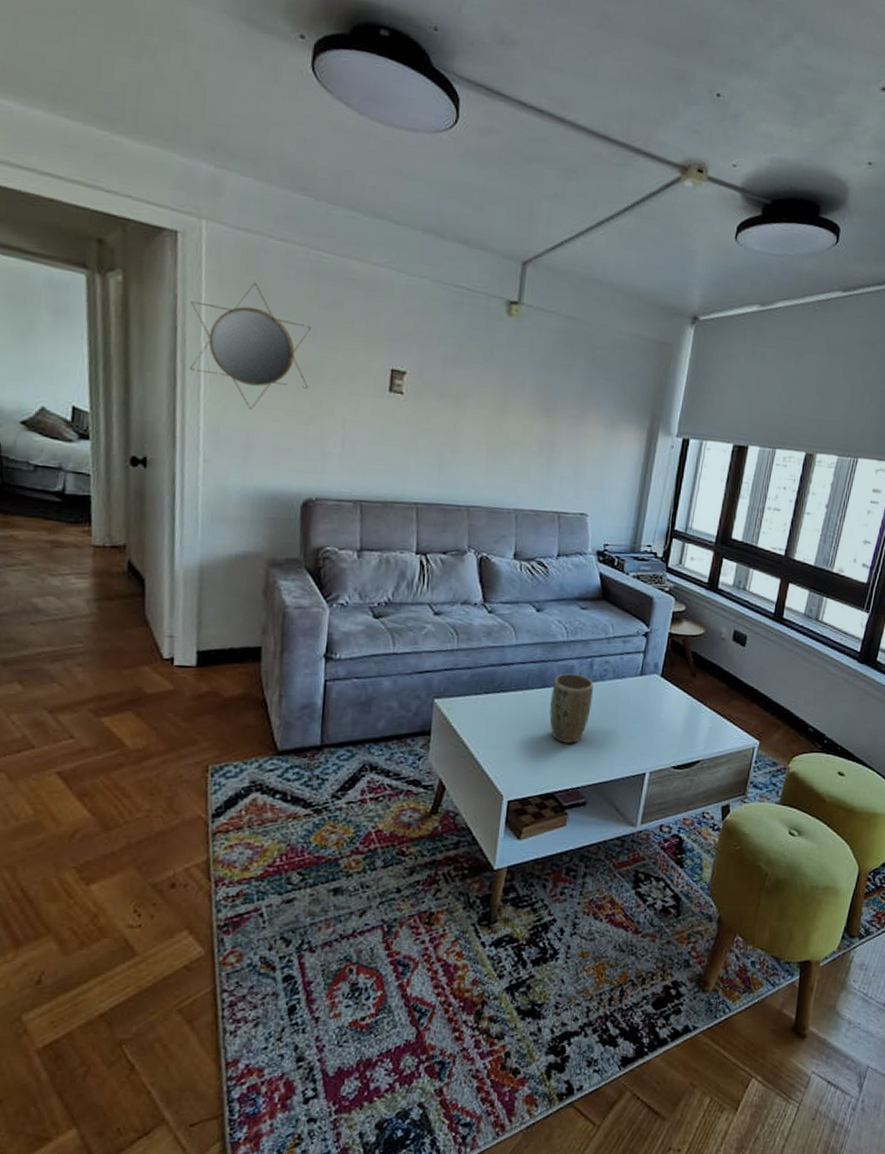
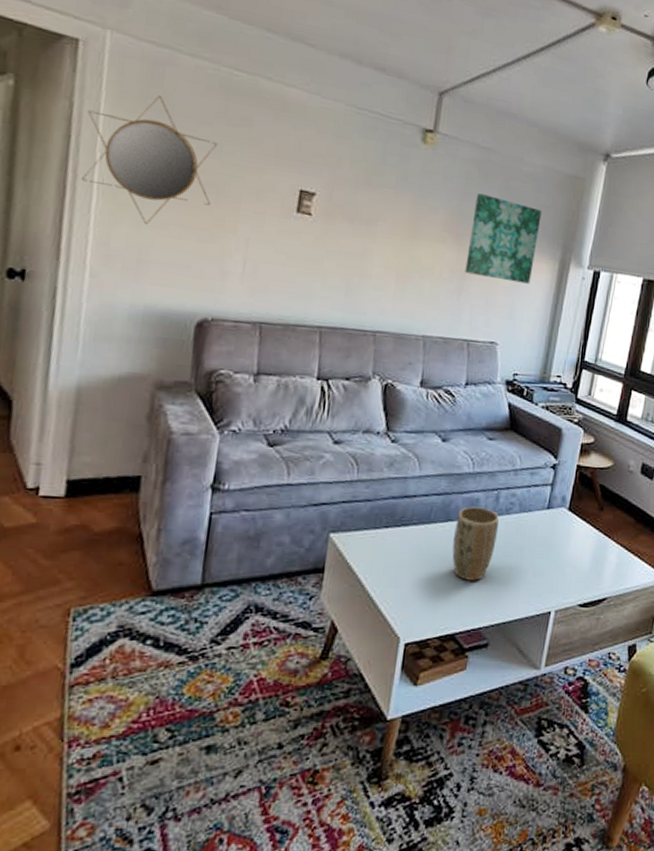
wall art: none [553,364,629,454] -> present [465,193,542,284]

